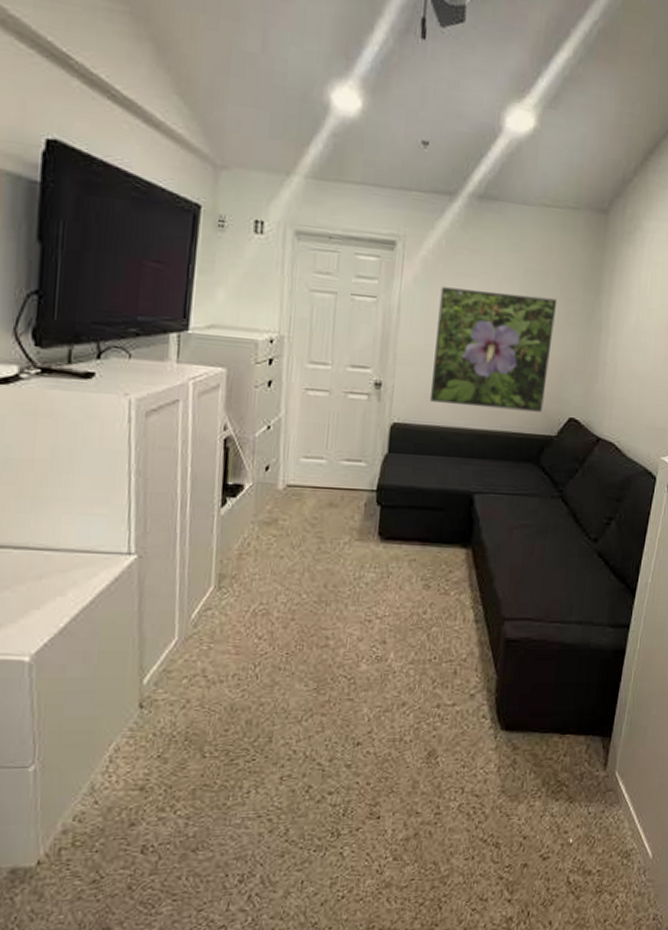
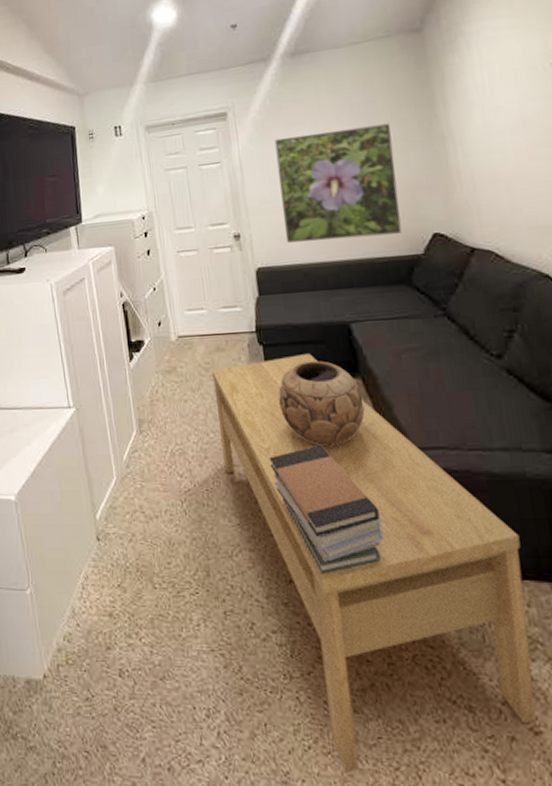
coffee table: none [312,519,572,916] -> present [212,354,536,774]
book stack: none [361,612,460,736] -> present [269,445,384,575]
decorative bowl: none [385,527,469,612] -> present [278,360,365,445]

